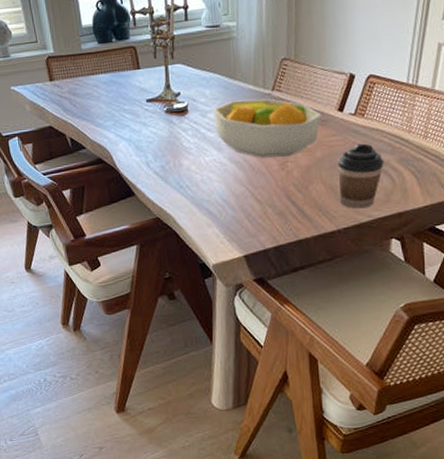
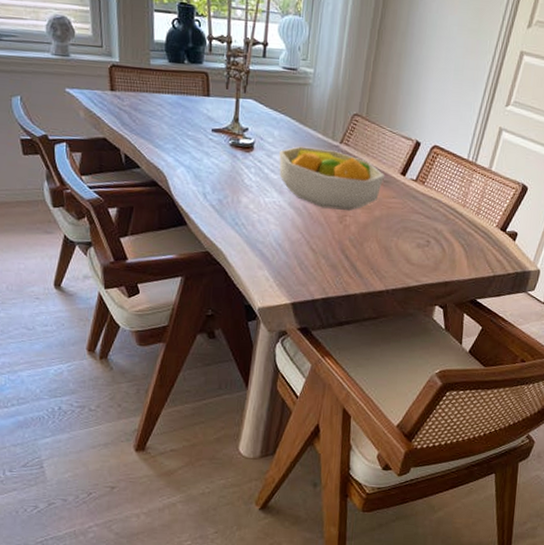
coffee cup: present [337,143,384,209] -> none [392,209,437,273]

